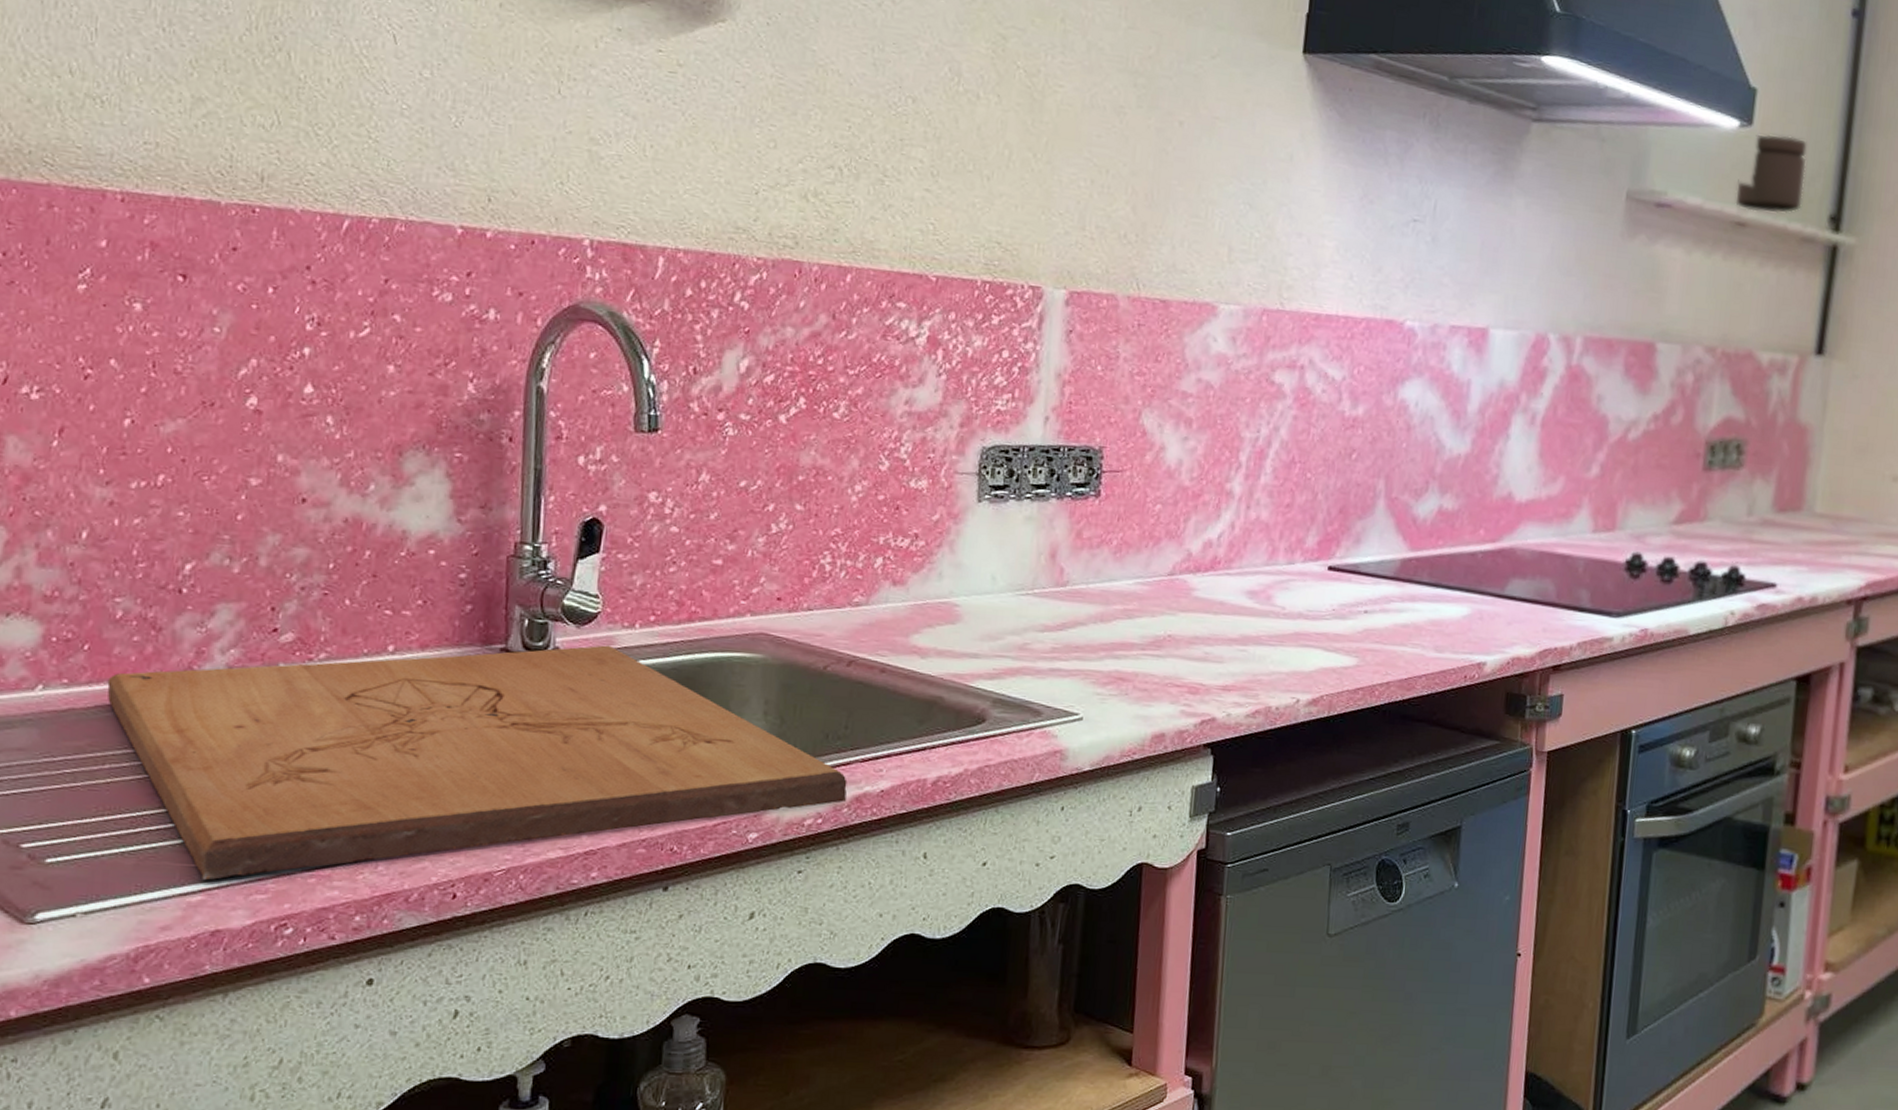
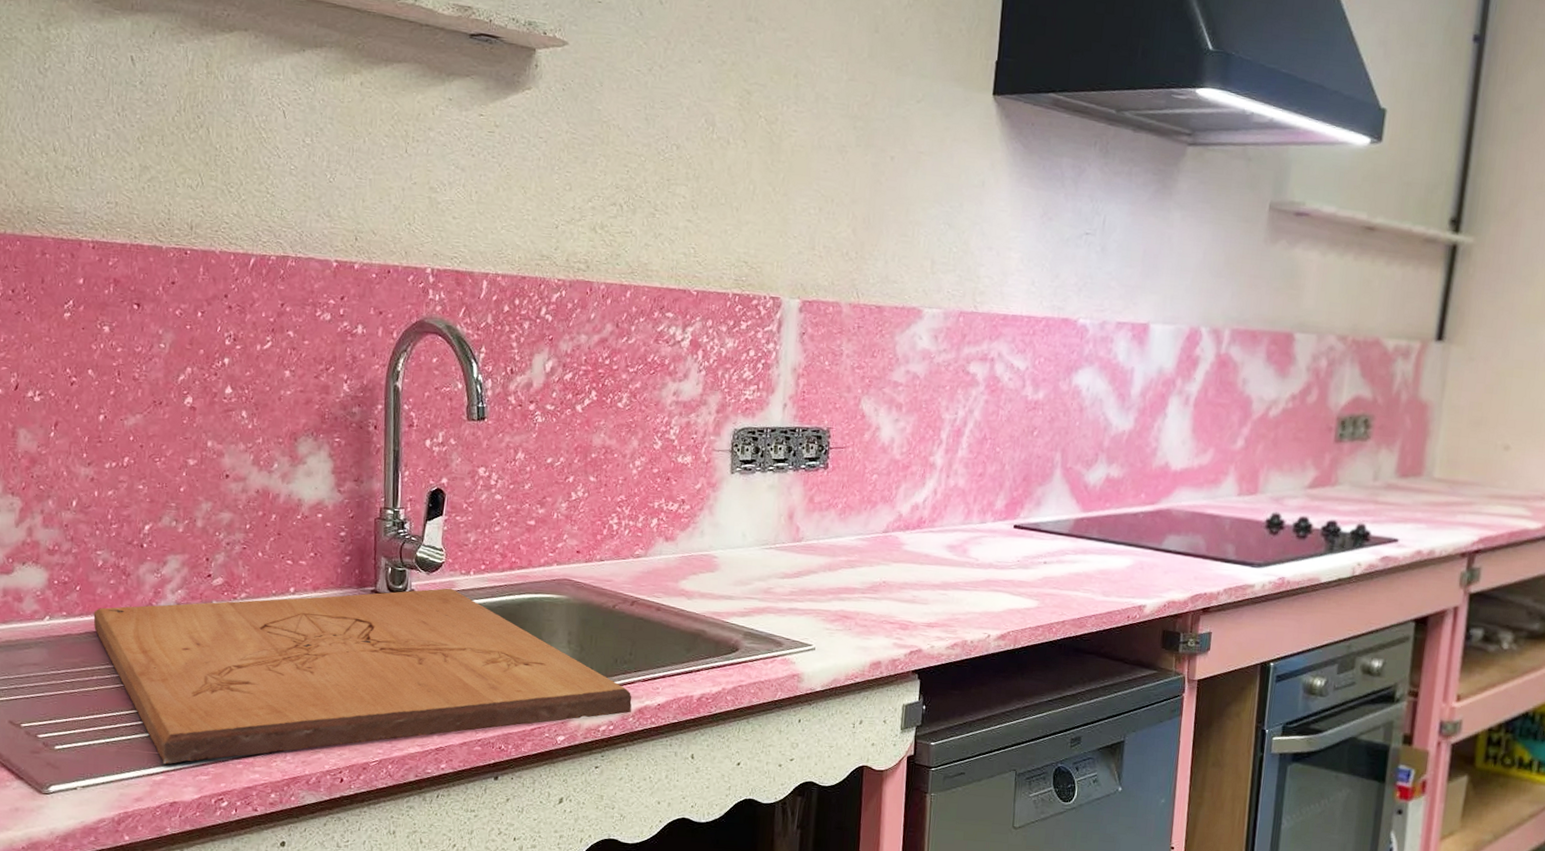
jar: present [1735,134,1808,214] -> none [1365,149,1432,218]

